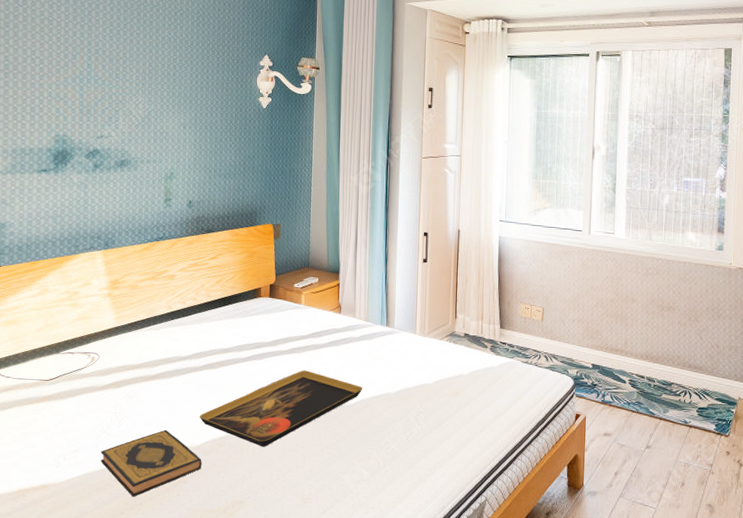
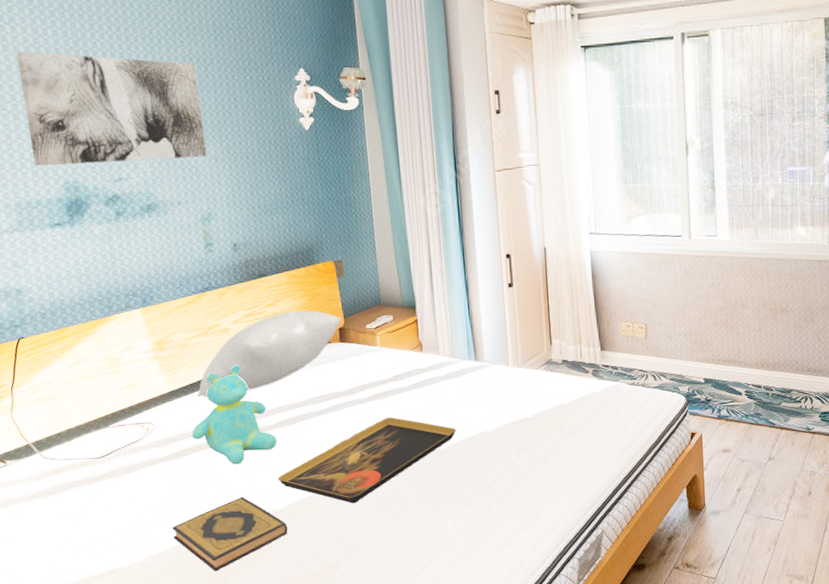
wall art: none [32,22,178,124] -> present [16,51,207,166]
teddy bear: none [130,308,203,400] -> present [192,365,277,465]
pillow: none [140,265,273,335] -> present [197,310,342,397]

